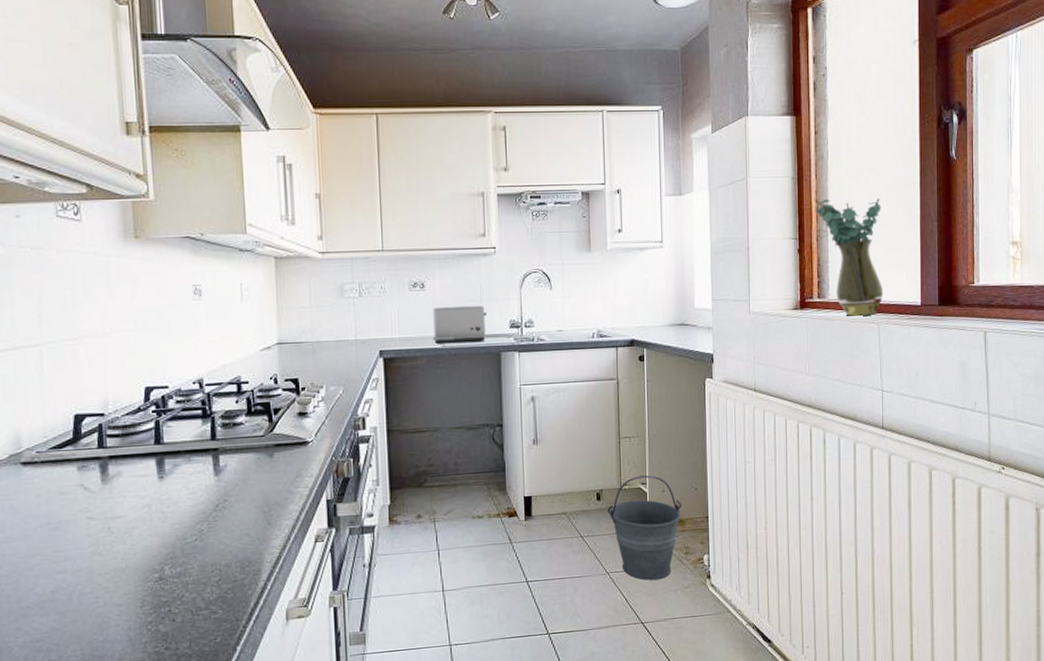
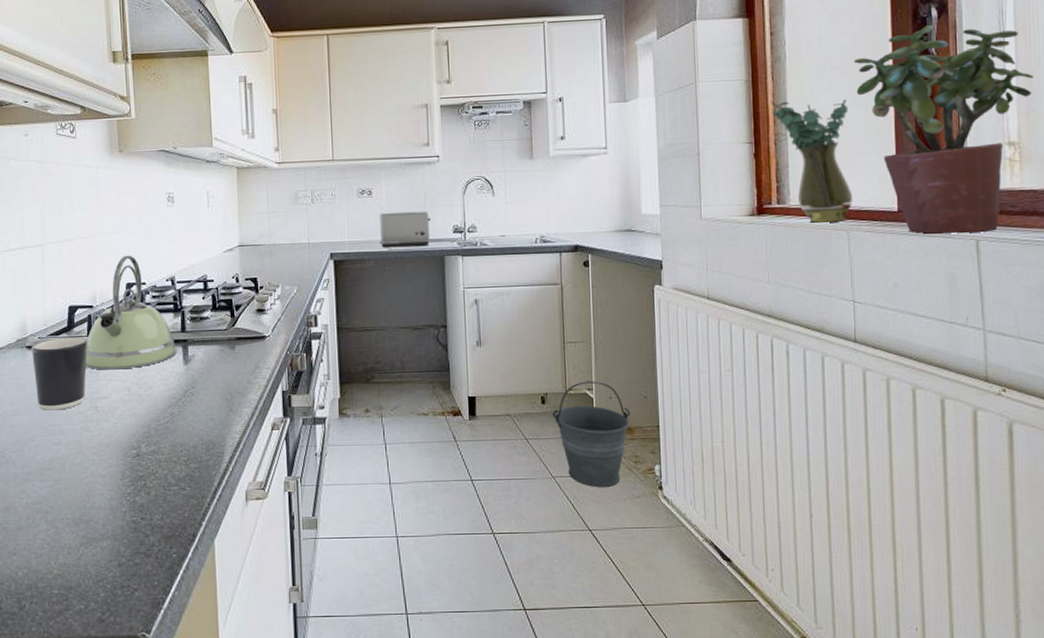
mug: none [28,449,99,535] -> present [32,337,88,411]
kettle: none [95,355,207,486] -> present [85,255,177,370]
potted plant: none [887,131,1034,327] -> present [853,25,1034,235]

